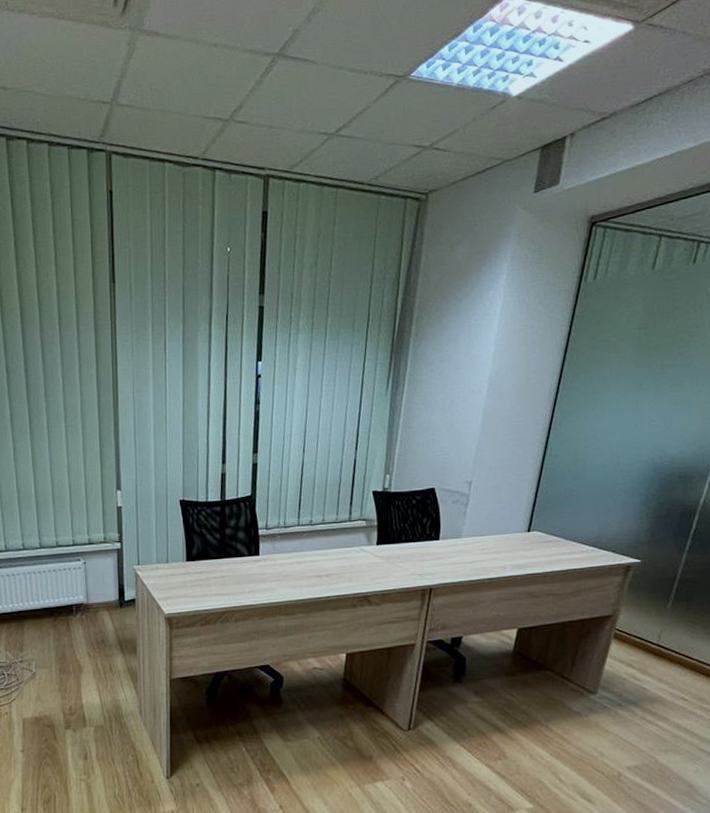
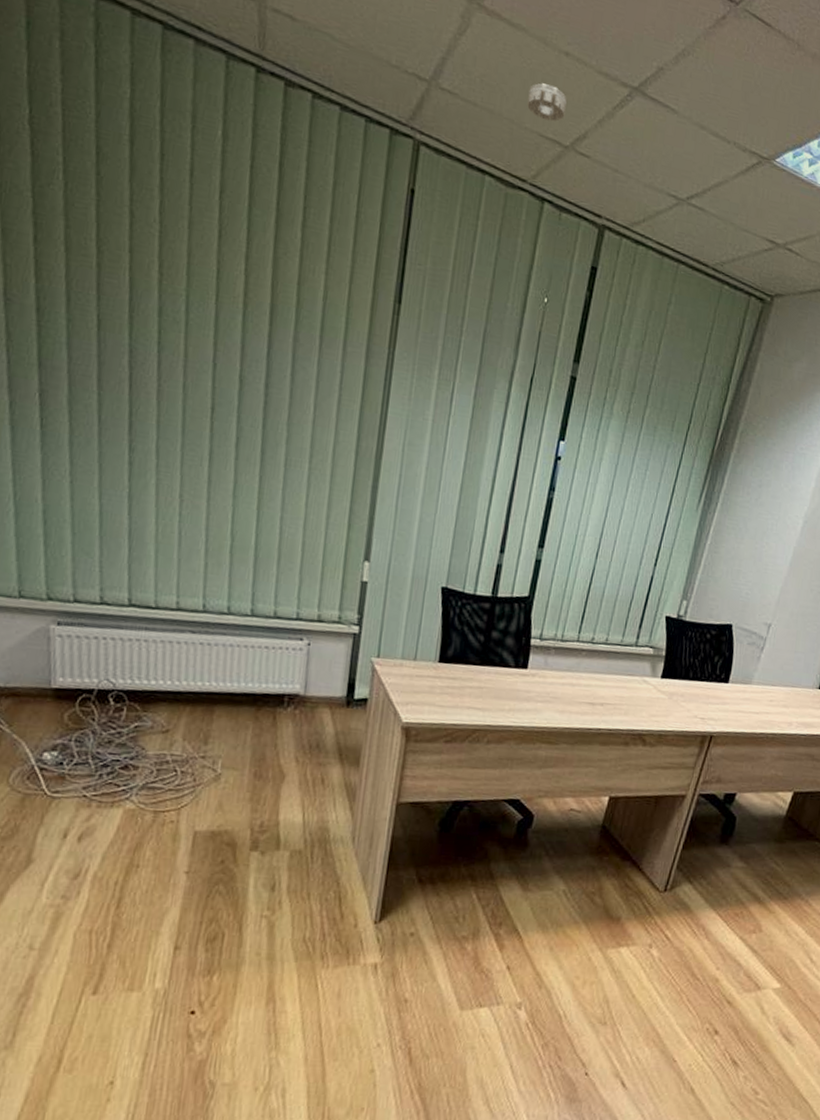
smoke detector: none [189,74,222,104] -> present [527,83,567,122]

